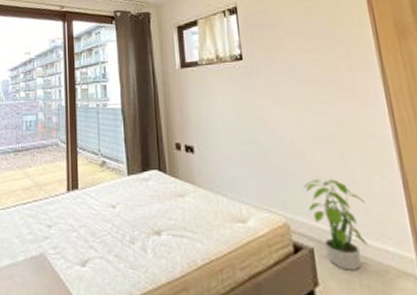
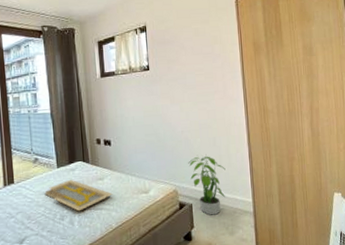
serving tray: none [112,191,198,235] -> present [44,179,113,212]

